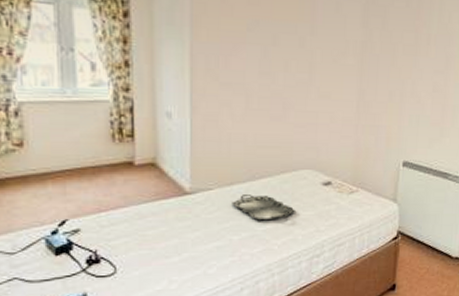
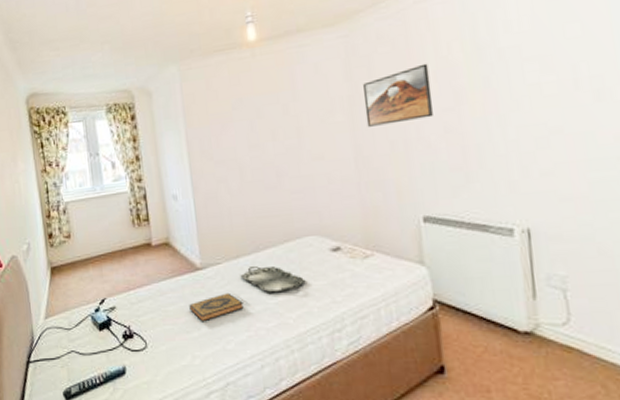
hardback book: none [172,219,231,247] -> present [189,292,244,322]
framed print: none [373,26,432,76] -> present [363,63,433,127]

